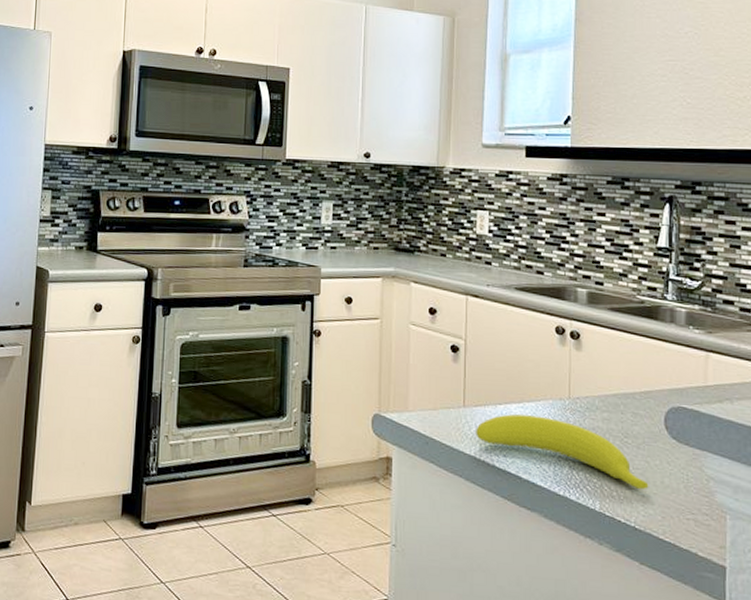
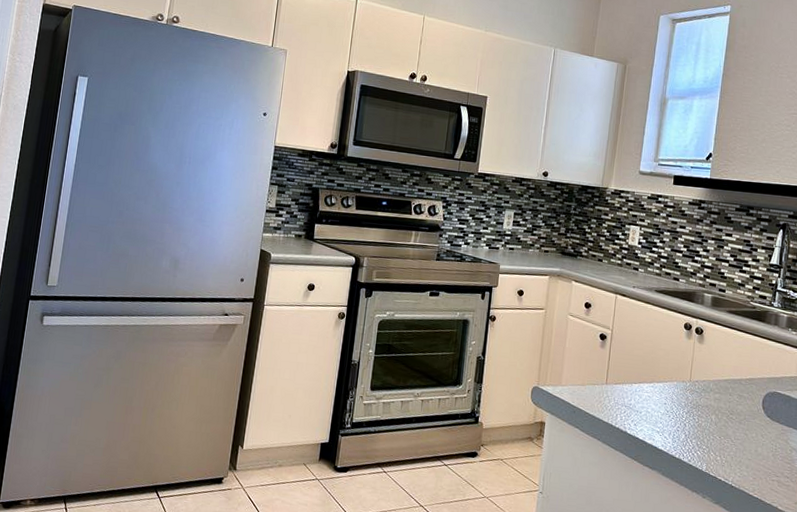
fruit: present [476,414,649,490] -> none [614,391,746,457]

